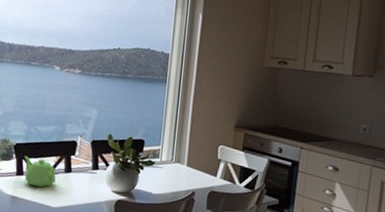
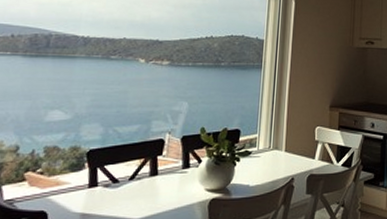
teapot: present [25,156,56,188] -> none [100,163,139,198]

